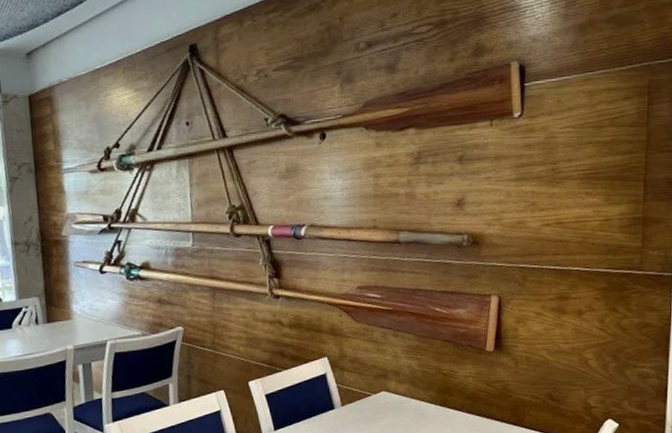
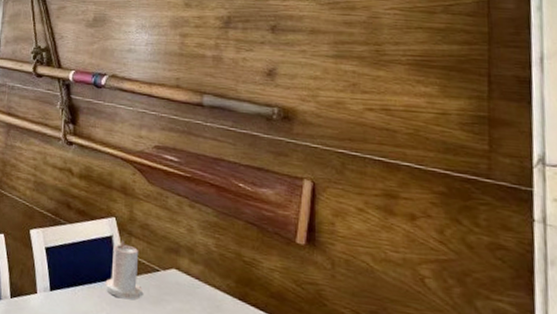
candle: none [323,375,358,425] -> present [105,239,143,300]

